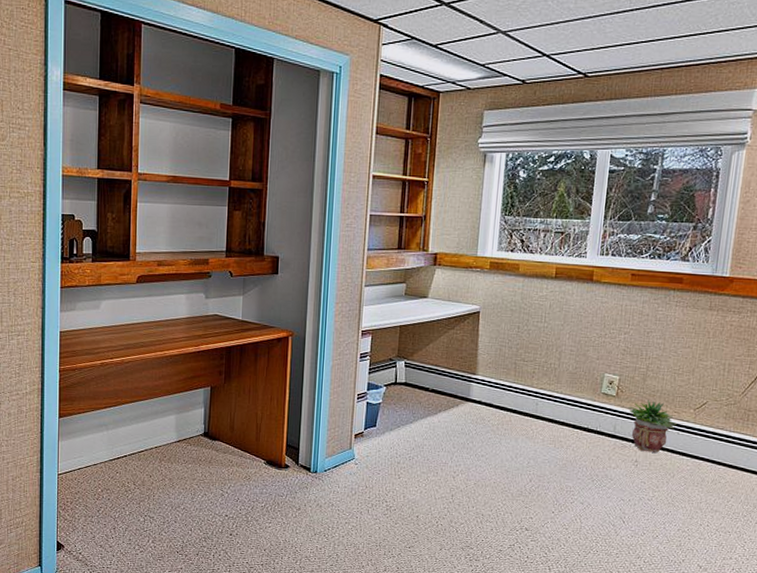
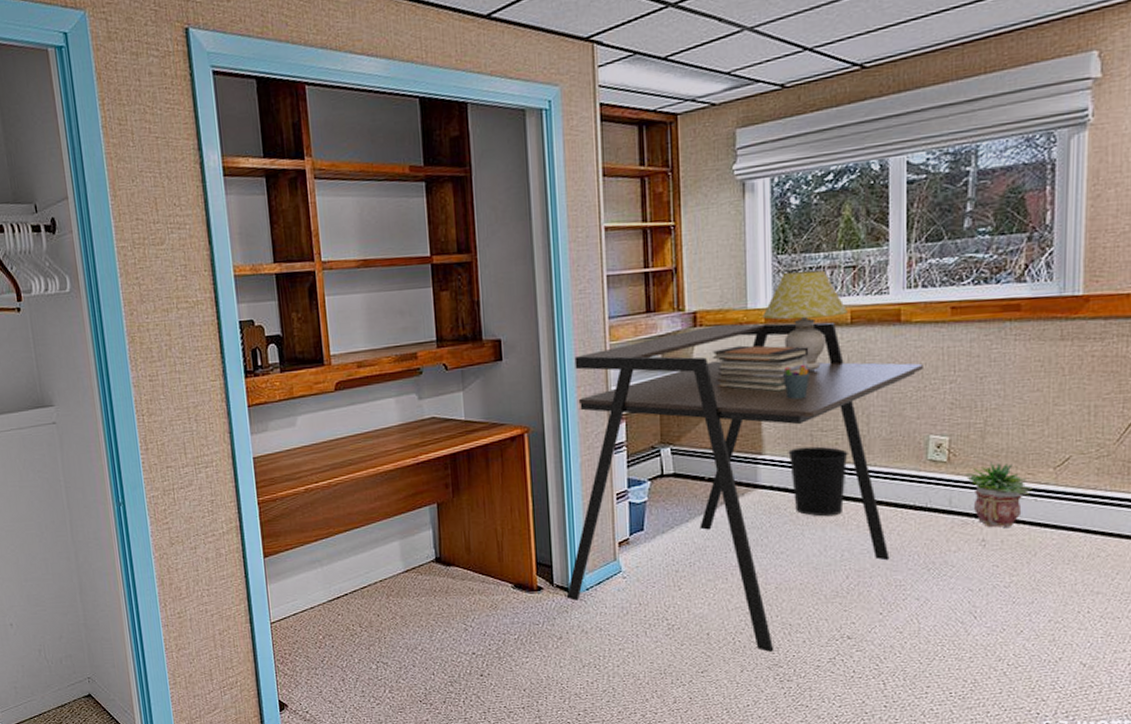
desk: none [307,265,606,535] -> present [566,322,923,652]
book stack: none [445,285,521,326] -> present [712,345,809,392]
table lamp: none [488,231,555,312] -> present [762,270,849,371]
wastebasket: none [496,372,542,431] -> present [788,446,848,517]
pen holder: none [498,302,520,334] -> present [782,359,810,400]

